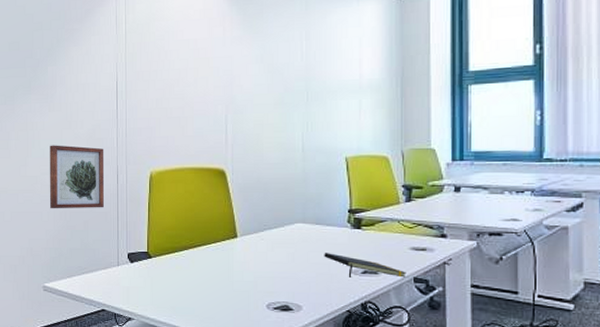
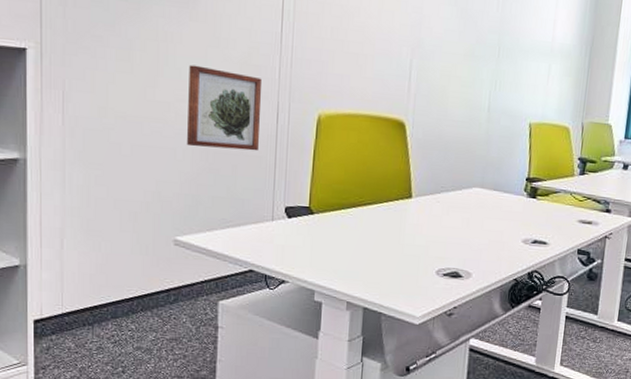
notepad: present [324,253,406,278] -> none [498,220,572,249]

